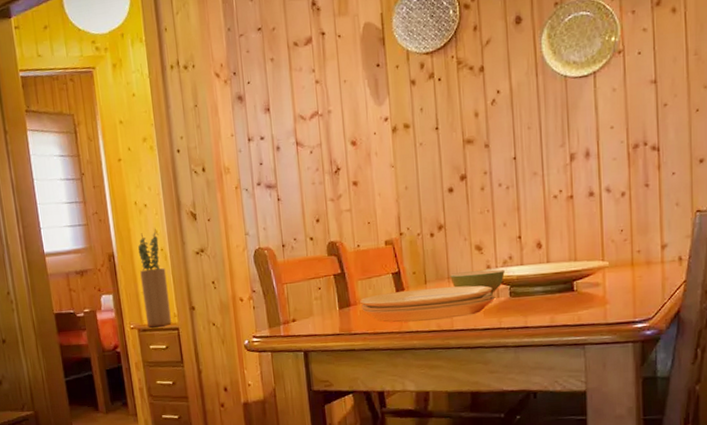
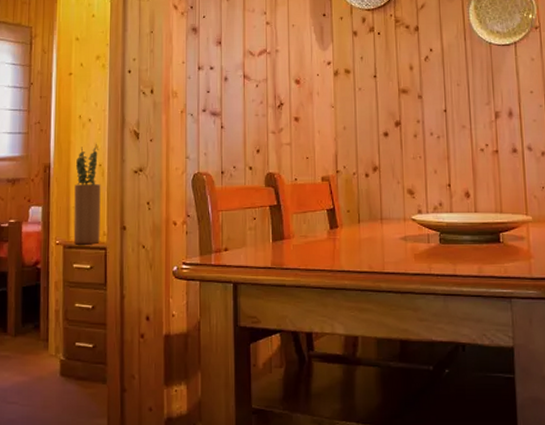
plate: present [360,285,495,323] -> none [294,227,425,262]
bowl: present [449,269,506,294] -> none [382,214,436,238]

